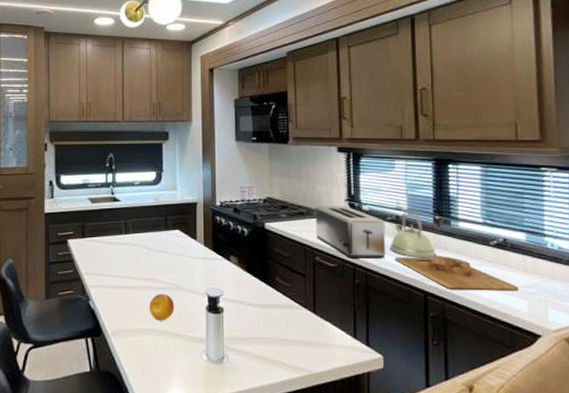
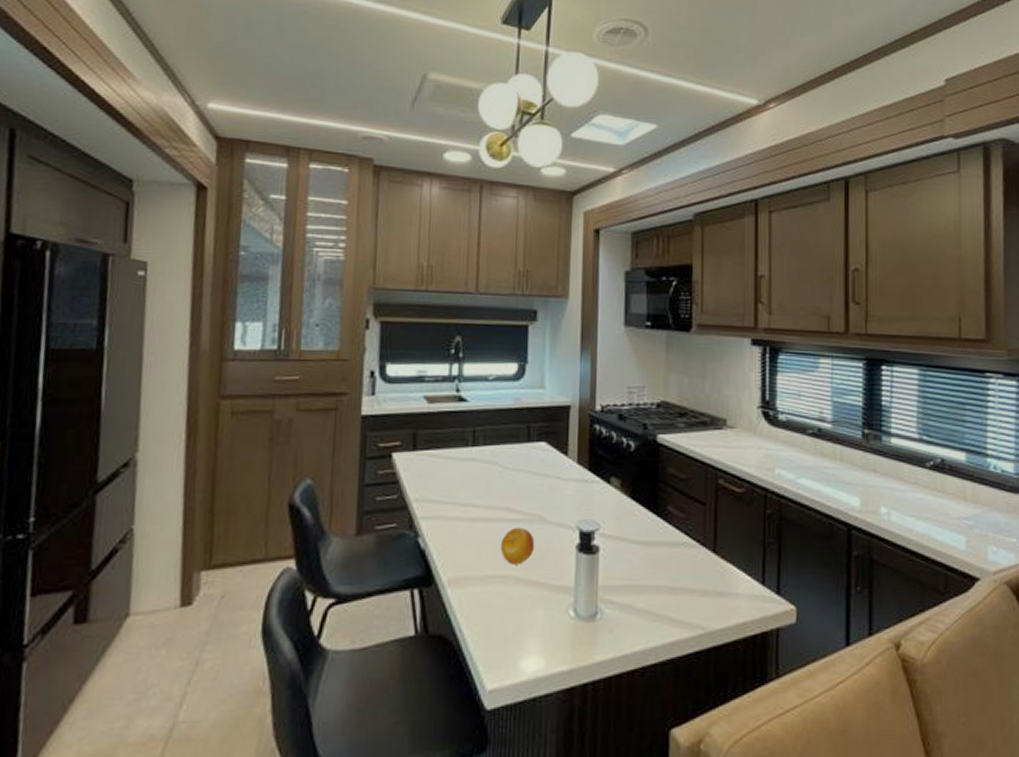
toaster: present [315,205,386,259] -> none [720,413,805,483]
kettle: present [390,210,436,258] -> none [809,421,864,483]
cutting board: present [395,255,519,290] -> none [815,478,956,523]

